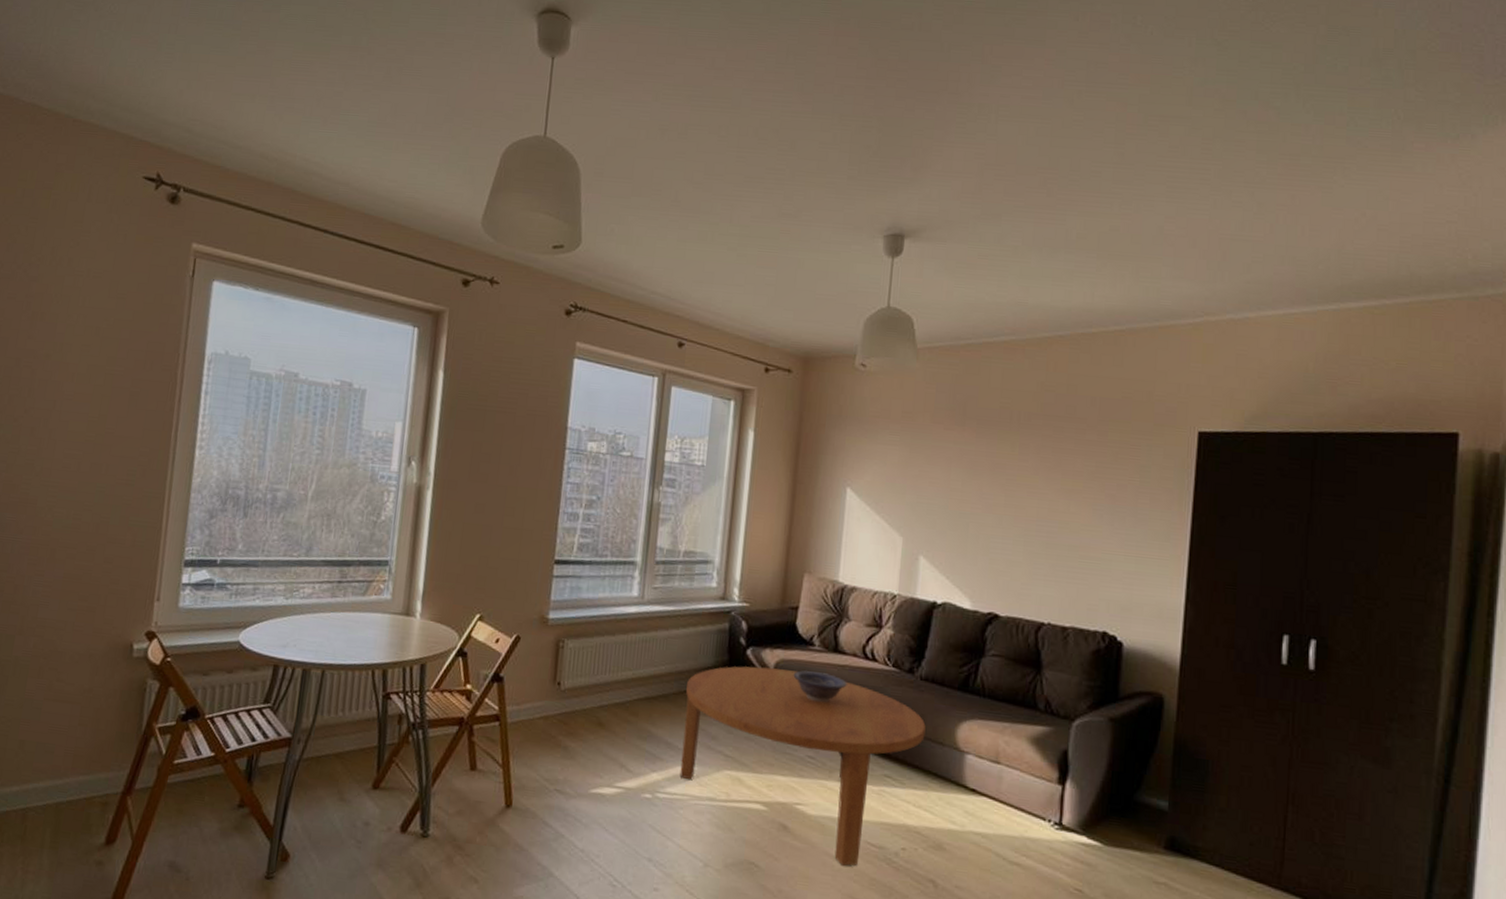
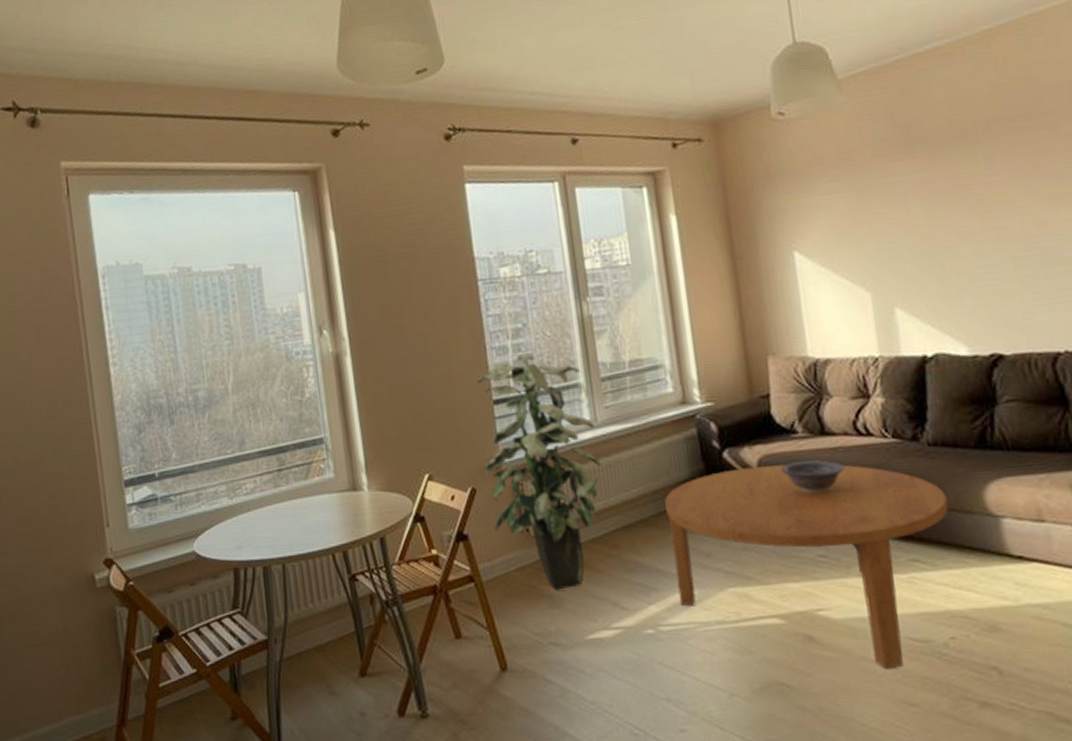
indoor plant: none [529,524,641,744] -> present [476,353,601,591]

